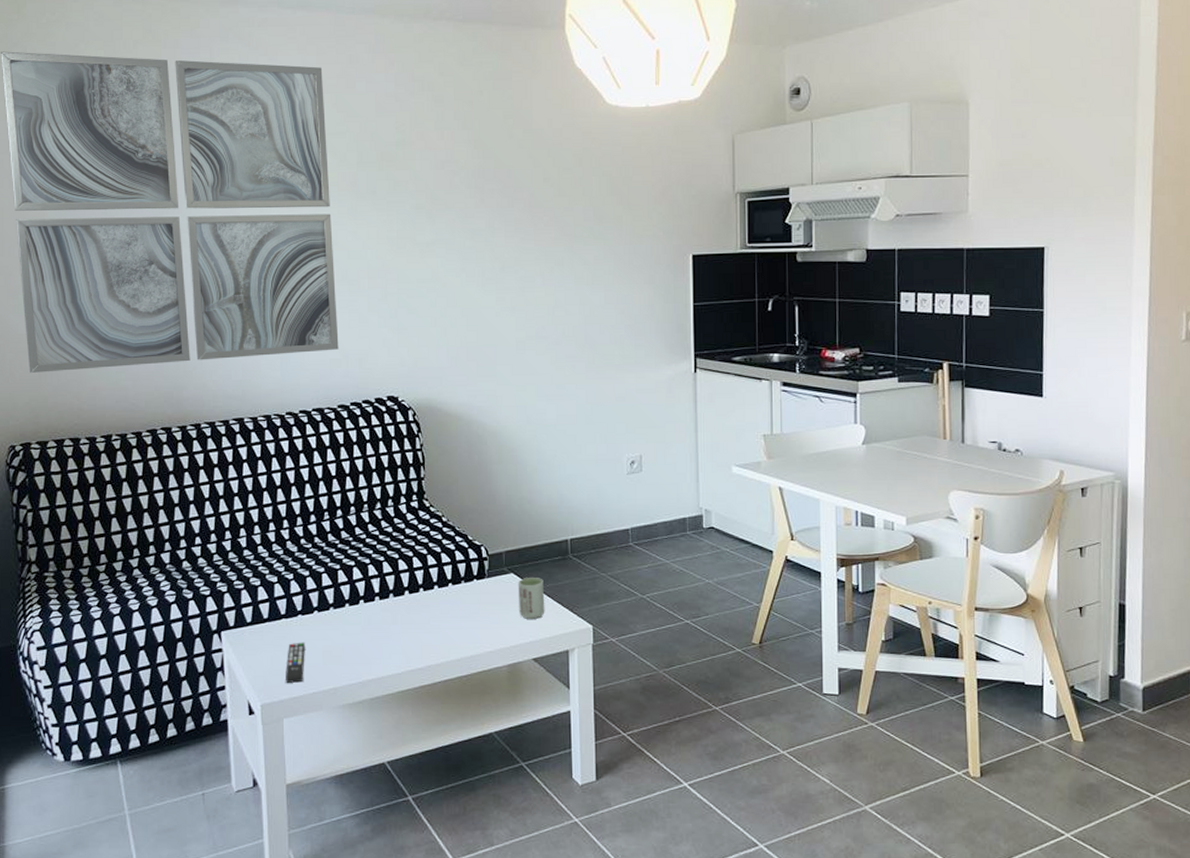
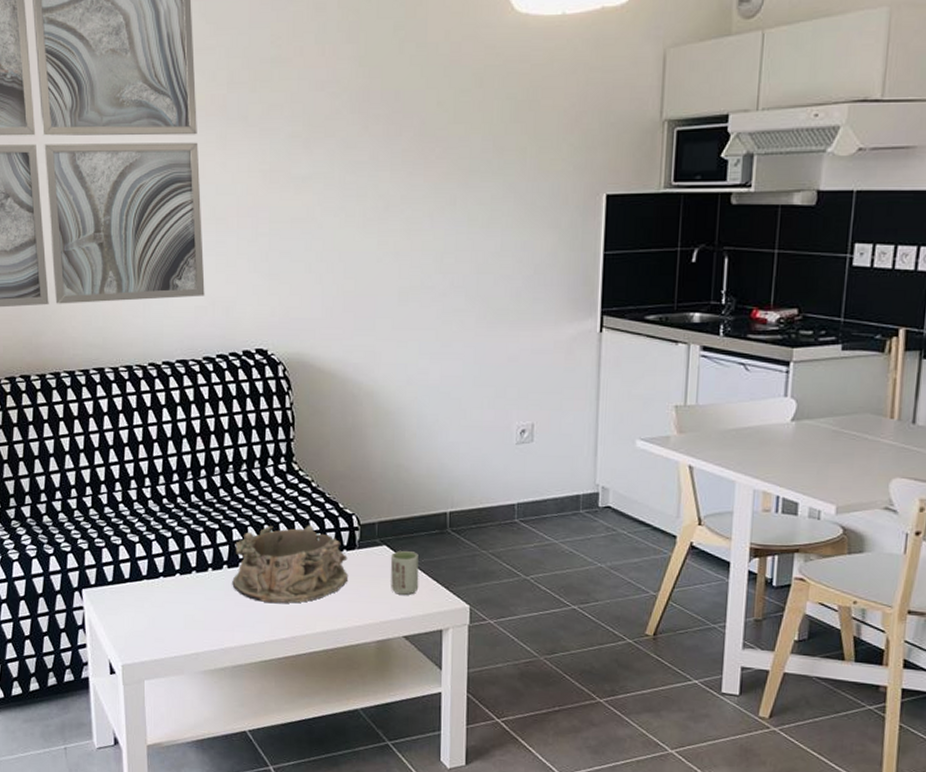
remote control: present [286,642,305,683] -> none [147,604,167,645]
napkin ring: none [369,557,479,635] -> present [232,525,349,604]

